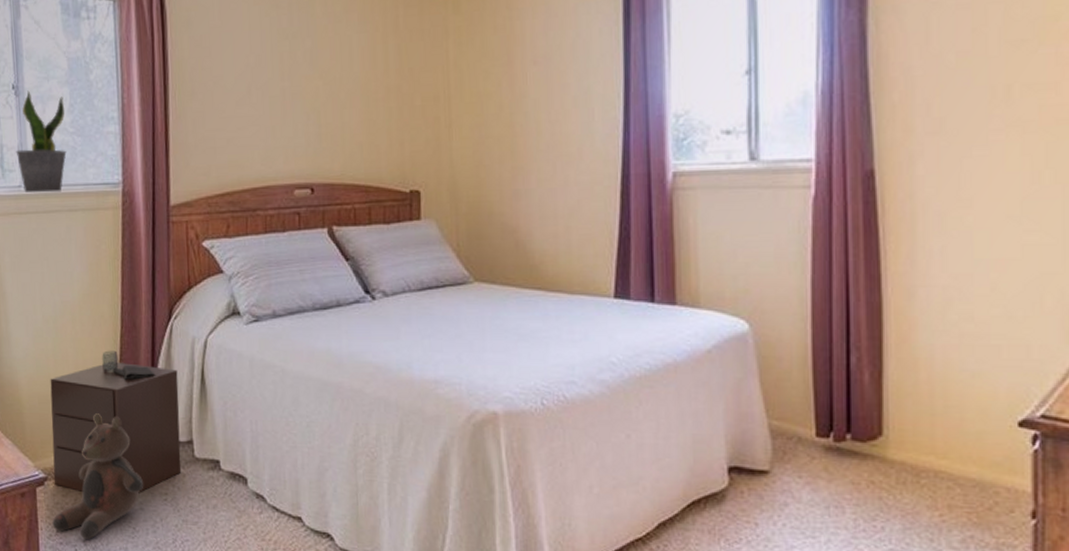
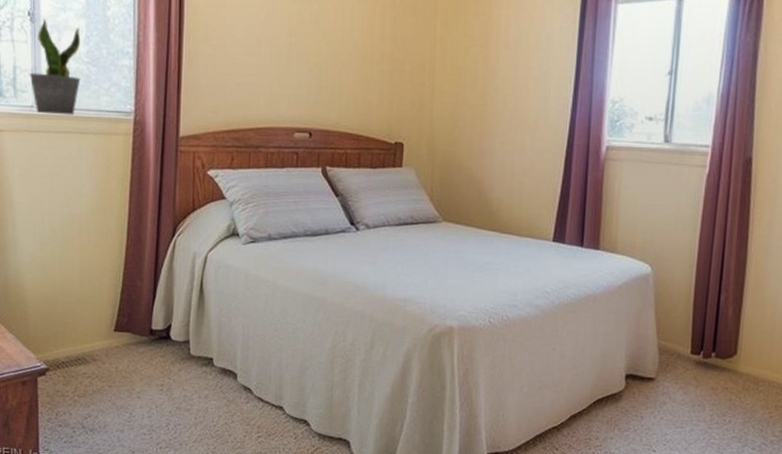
nightstand: present [50,350,182,493] -> none [55,260,179,384]
teddy bear: present [52,413,143,540] -> none [52,314,141,423]

